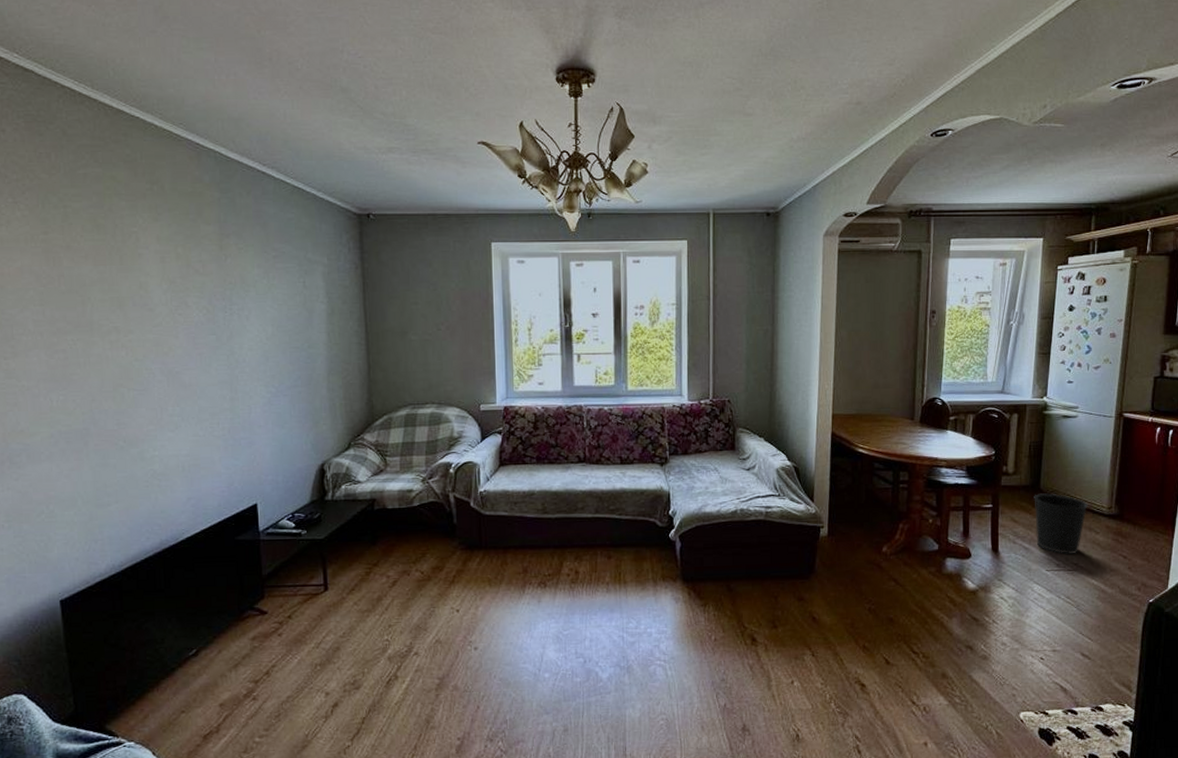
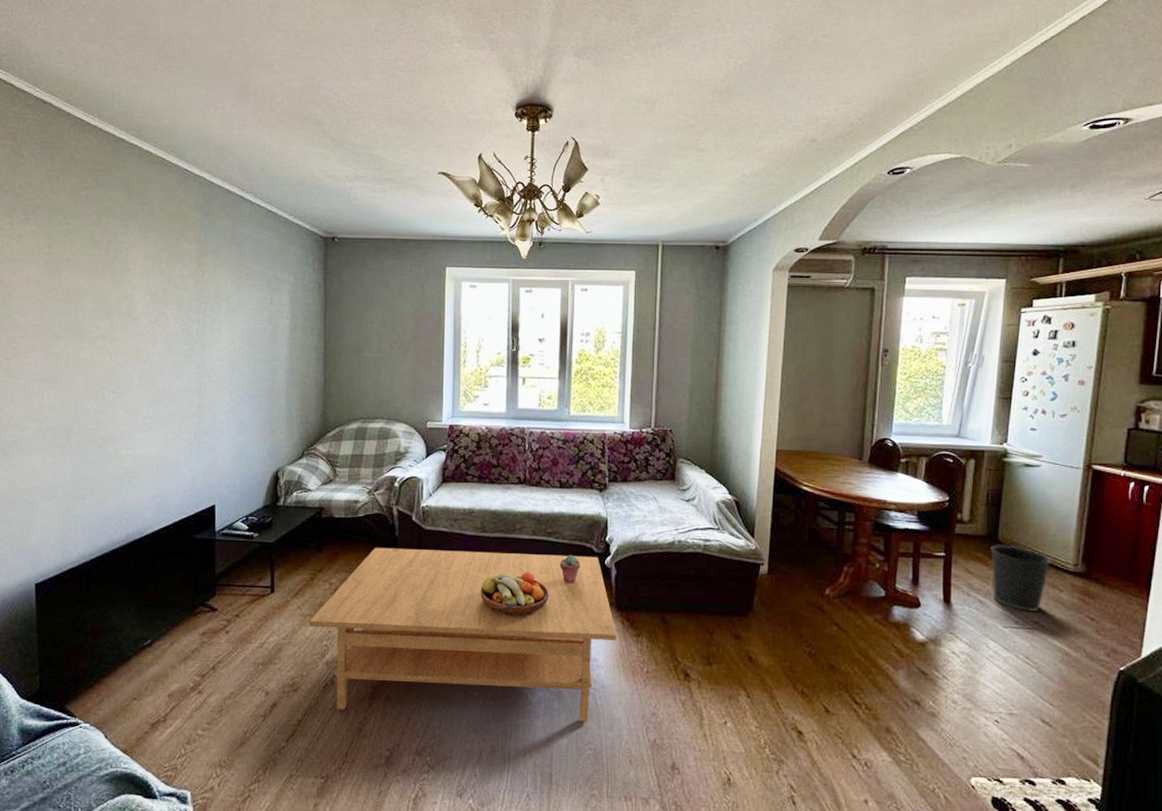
coffee table: none [367,530,684,704] -> present [309,547,617,722]
fruit bowl: none [545,551,615,595] -> present [480,572,549,615]
potted succulent: none [625,531,645,559] -> present [560,555,581,583]

